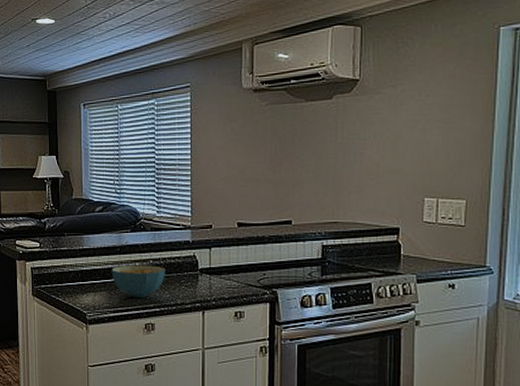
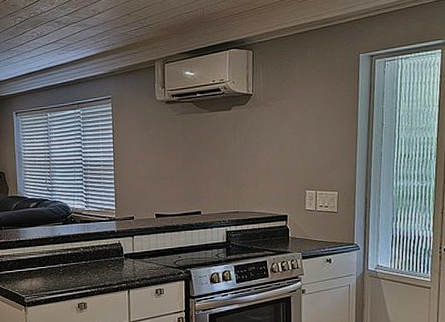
cereal bowl: present [111,265,165,297] -> none [46,253,94,281]

